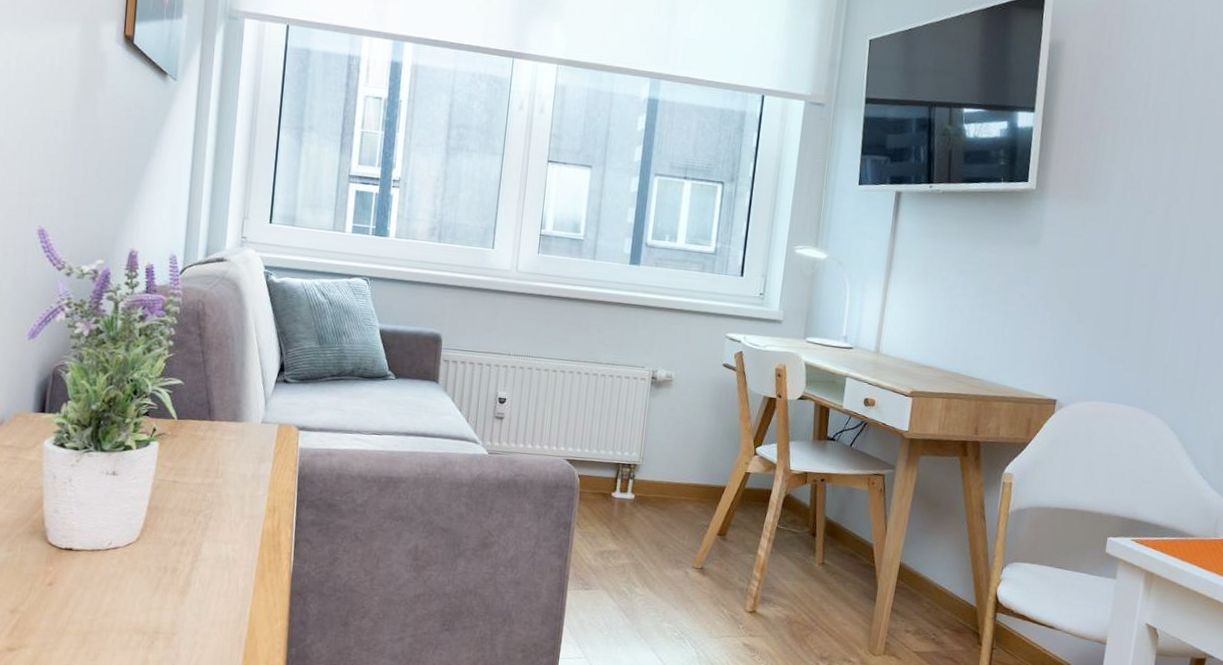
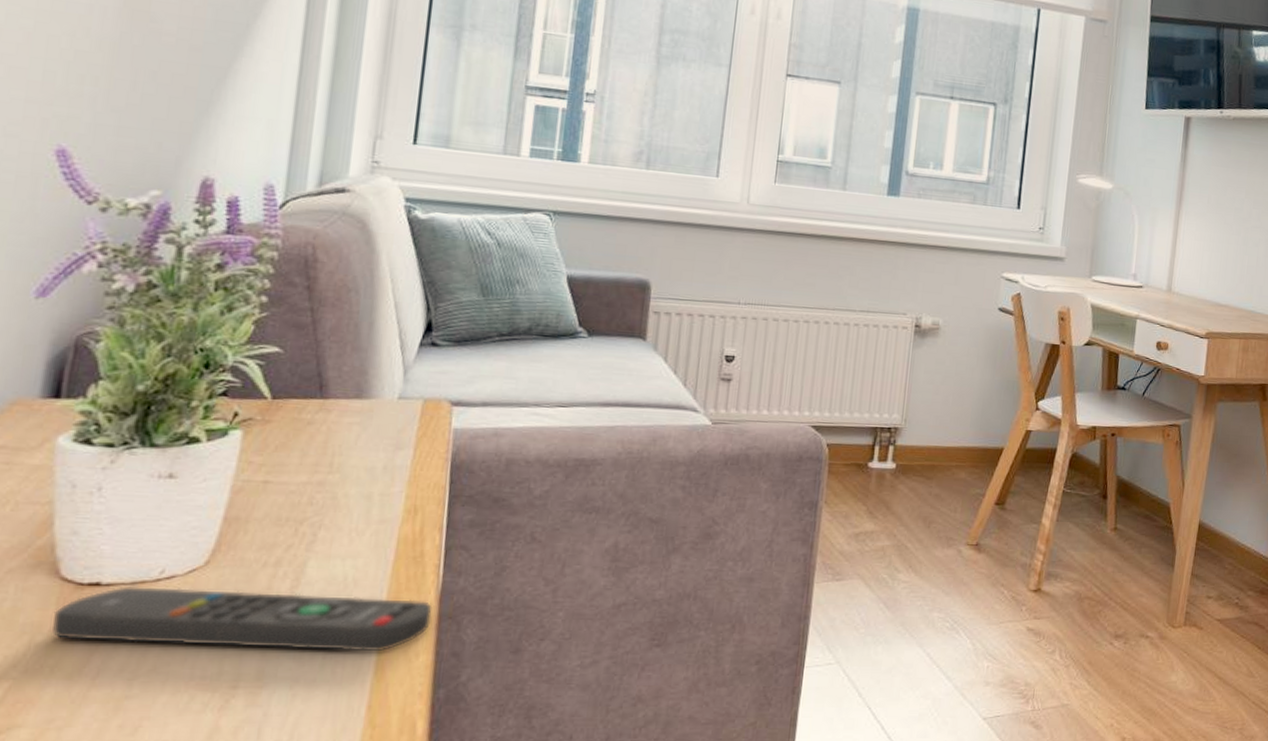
remote control: none [44,552,287,616] -> present [52,586,433,652]

